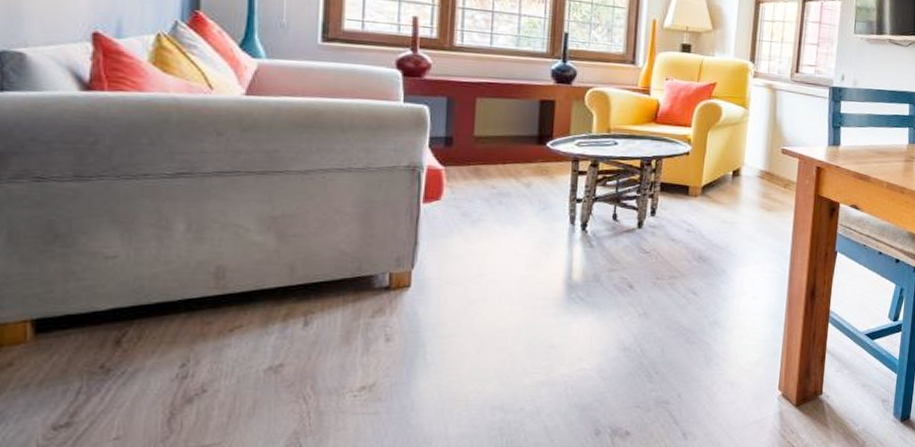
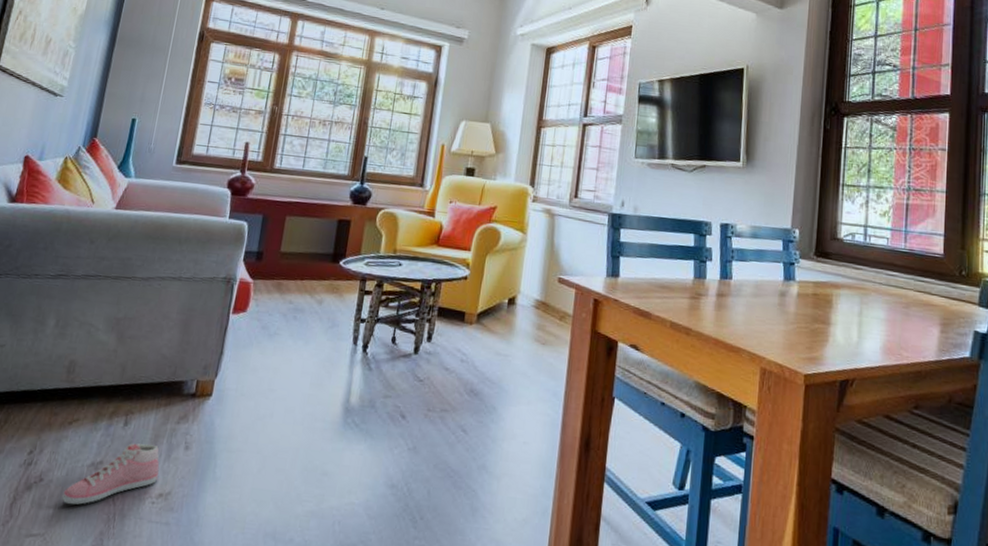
sneaker: none [235,340,357,410] -> present [61,443,160,505]

